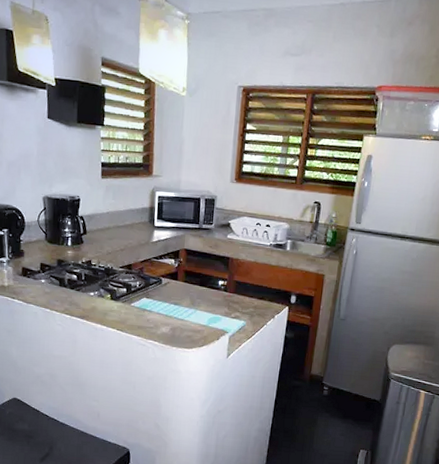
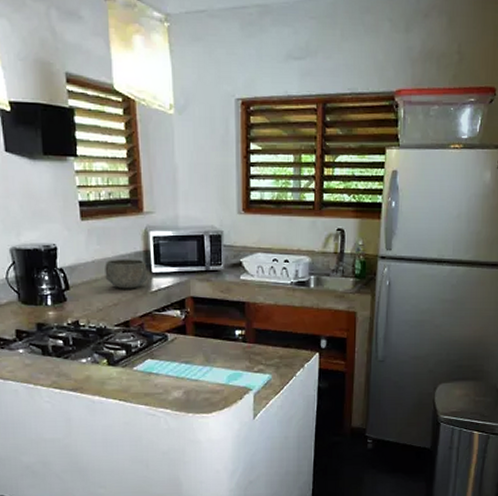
bowl: none [116,212,151,239] -> present [105,259,149,289]

